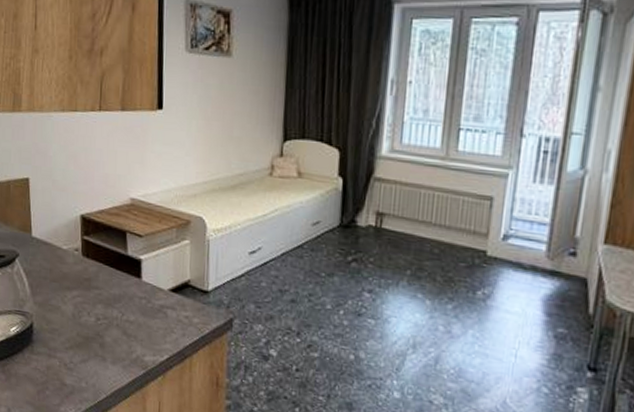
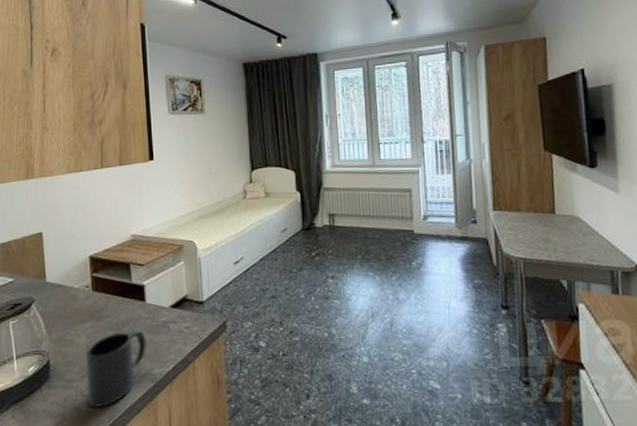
mug: none [71,307,141,385] -> present [85,330,147,408]

